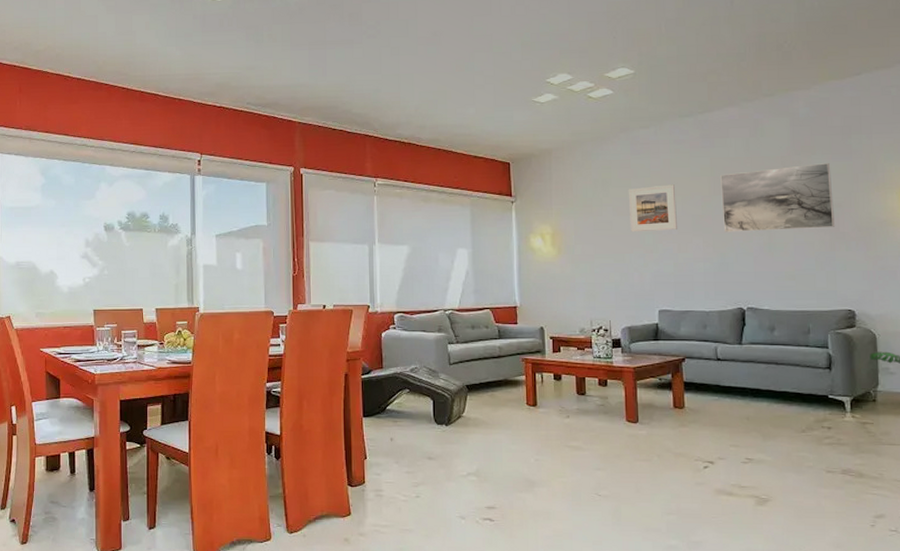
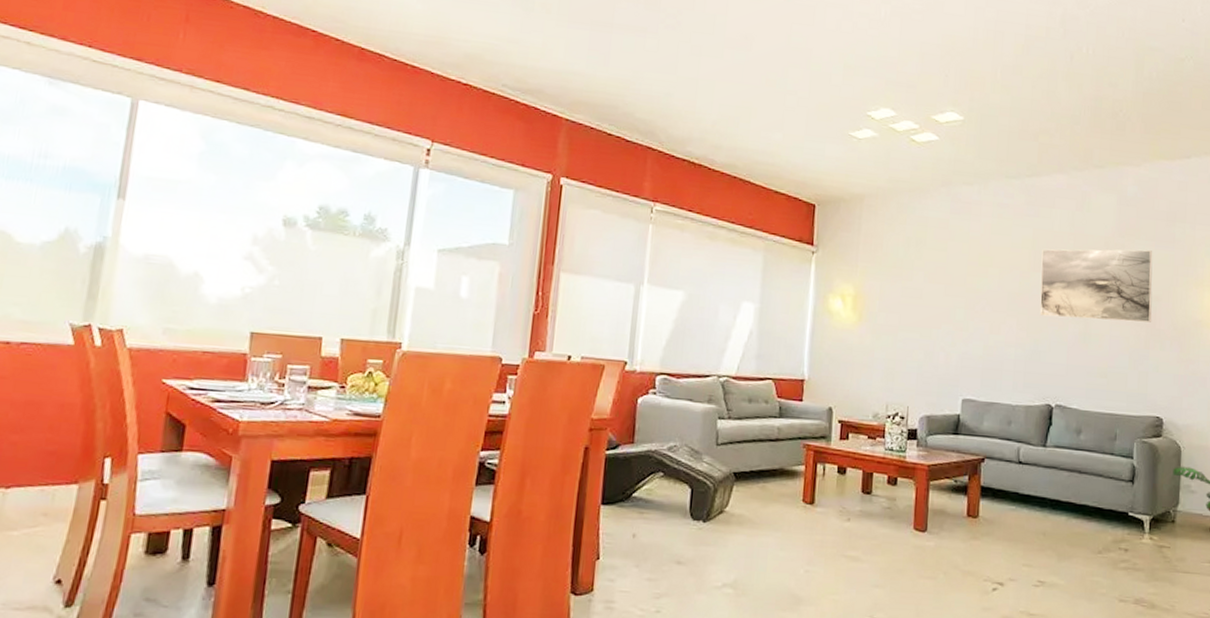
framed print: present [628,184,677,232] -> none [941,252,994,307]

